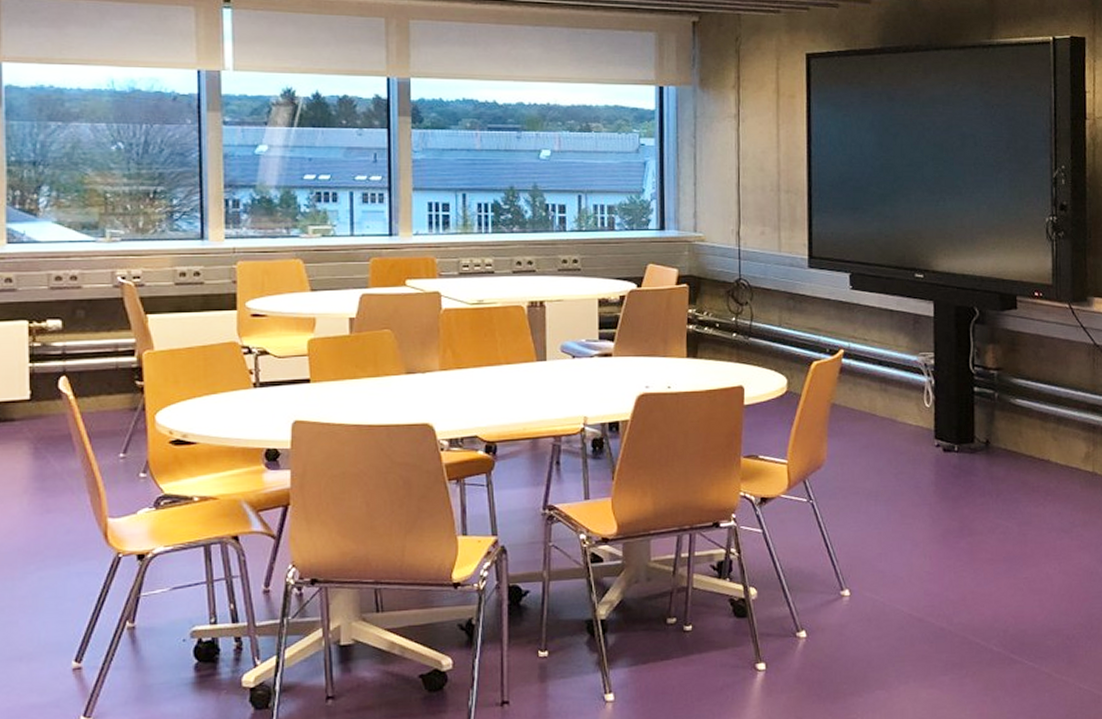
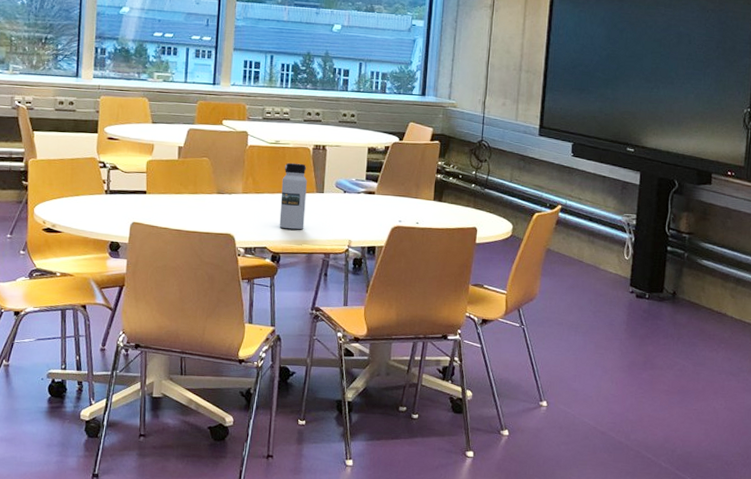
water bottle: none [490,326,525,411] -> present [279,162,307,230]

